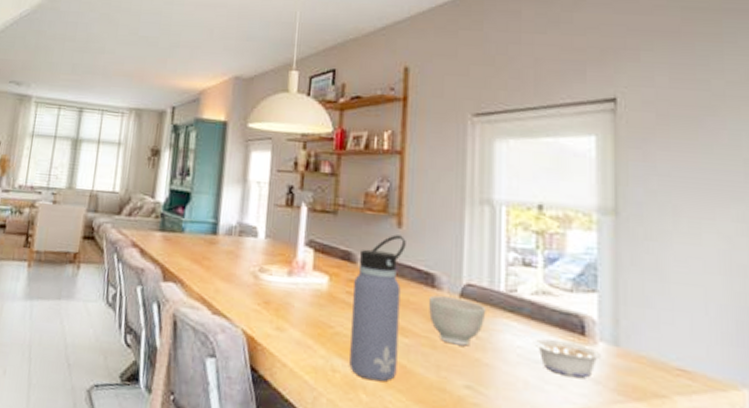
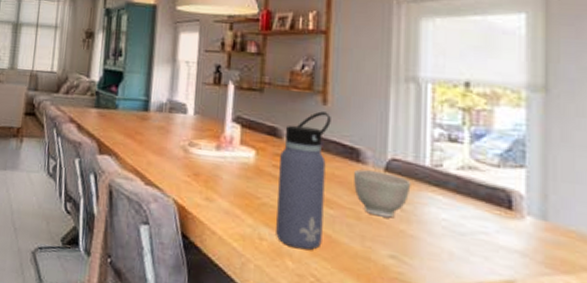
legume: present [522,336,602,378] -> none [447,210,529,251]

